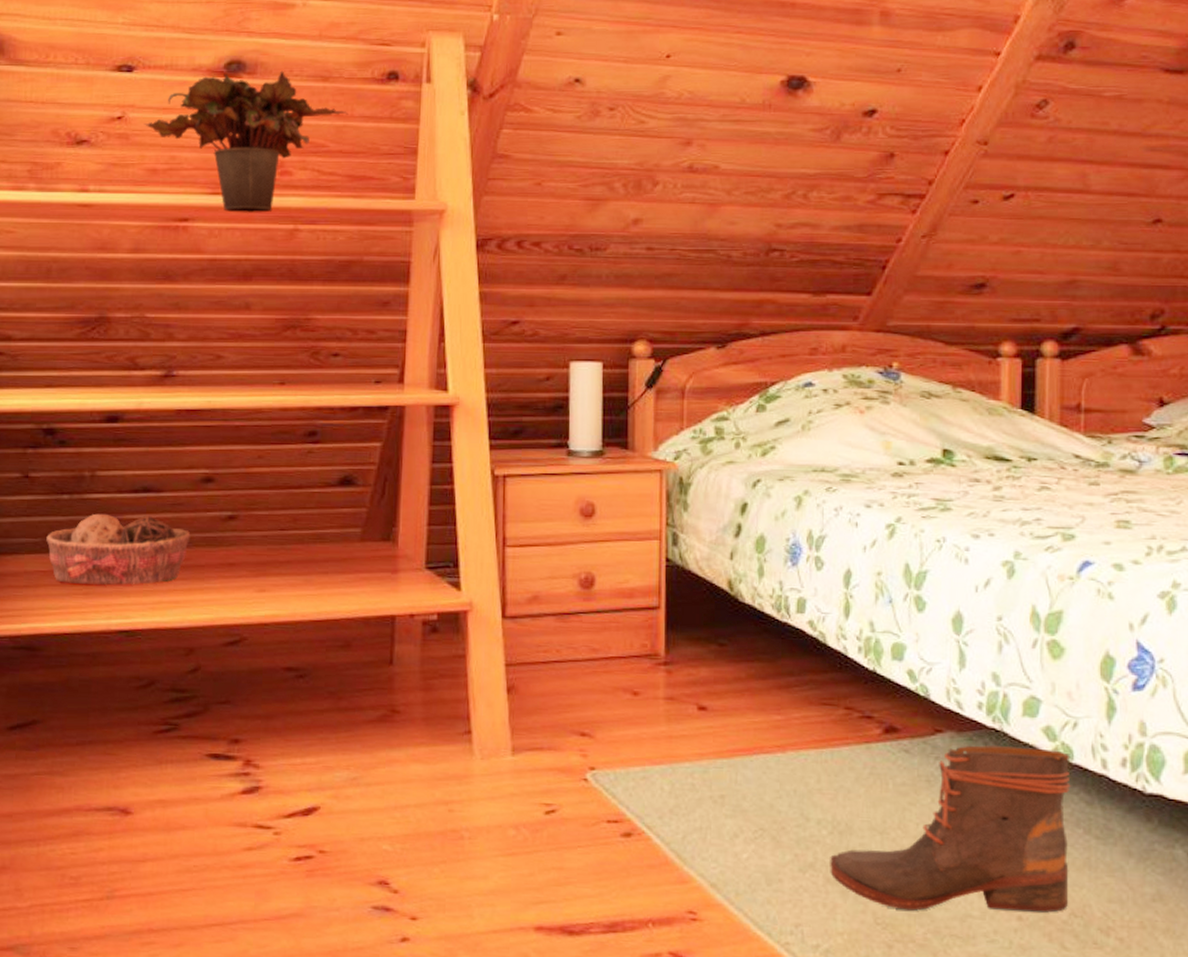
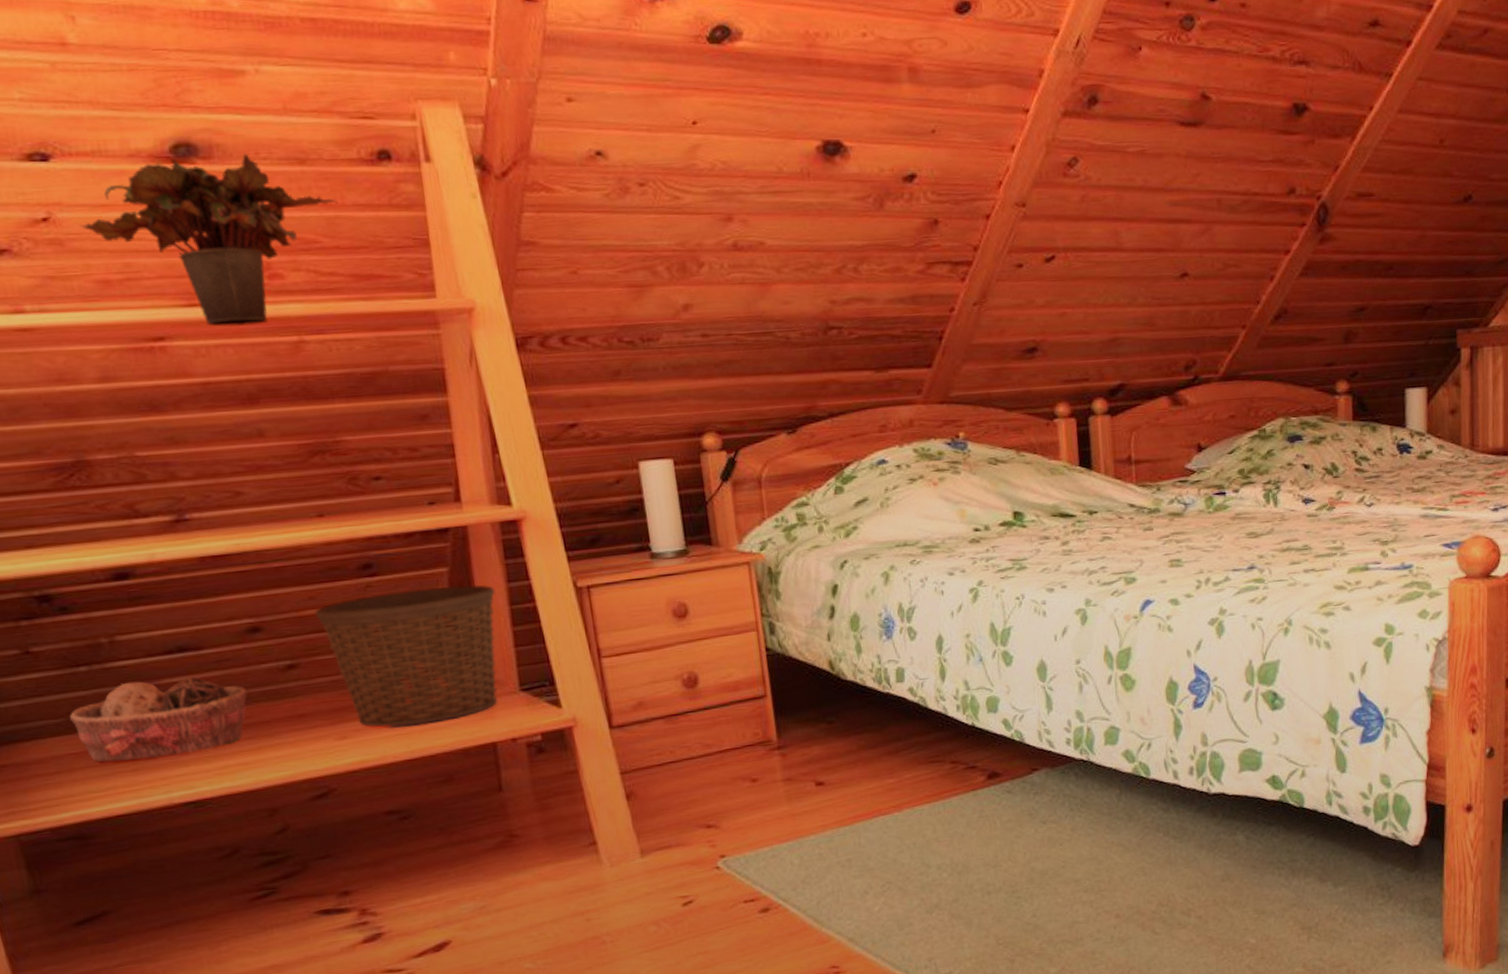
basket: none [259,459,419,589] -> present [314,584,497,728]
boot: present [830,745,1071,912] -> none [952,769,1155,929]

